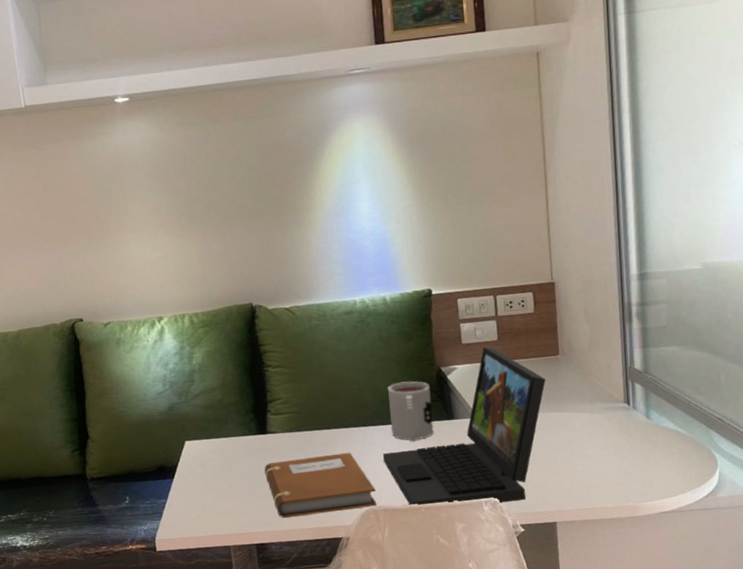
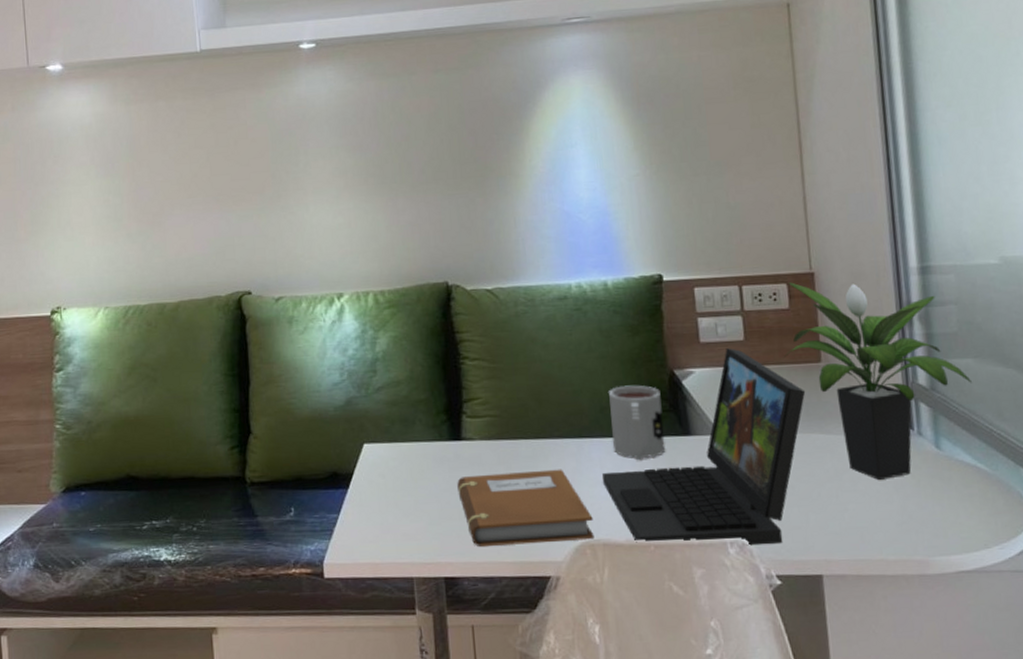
potted plant: none [529,290,676,446] -> present [784,282,972,480]

